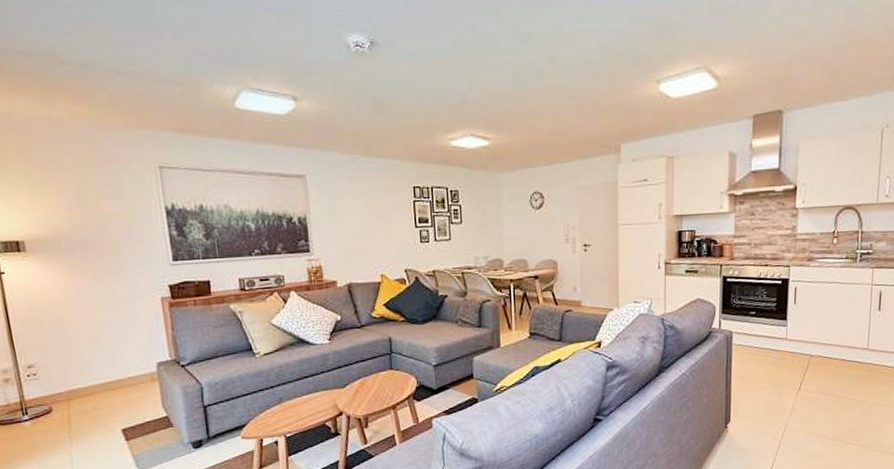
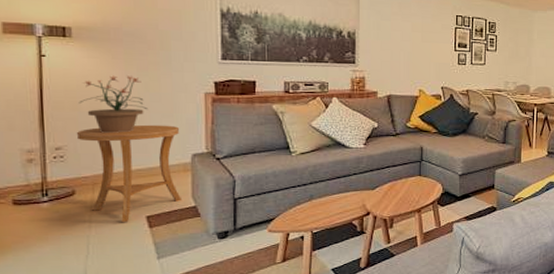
potted plant: none [42,286,109,347] -> present [79,75,149,133]
side table: none [44,334,153,436] -> present [76,124,181,222]

